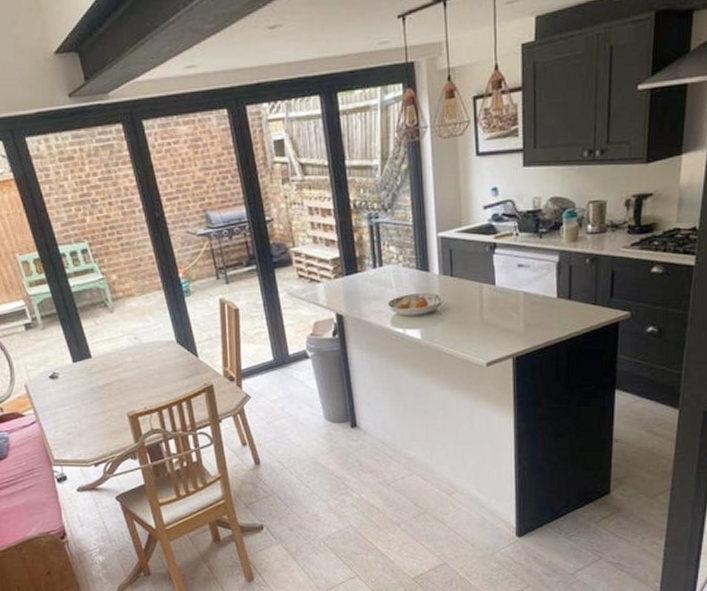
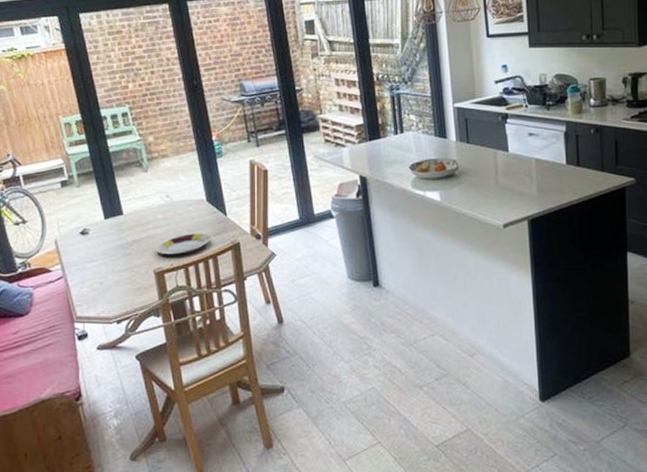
plate: none [128,375,183,398] -> present [156,233,210,255]

